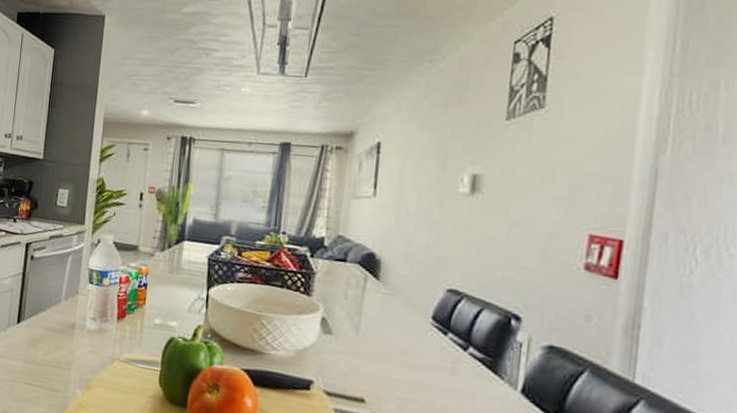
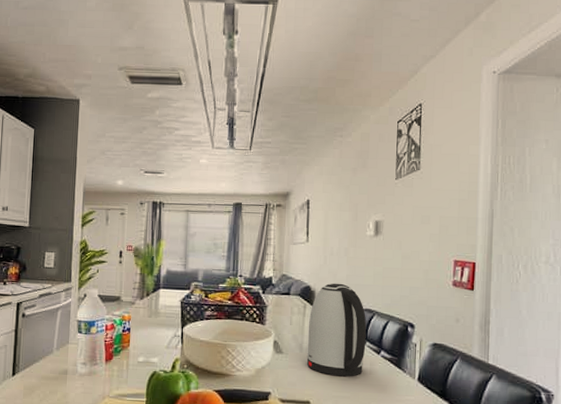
kettle: none [364,251,451,375] -> present [306,283,367,377]

